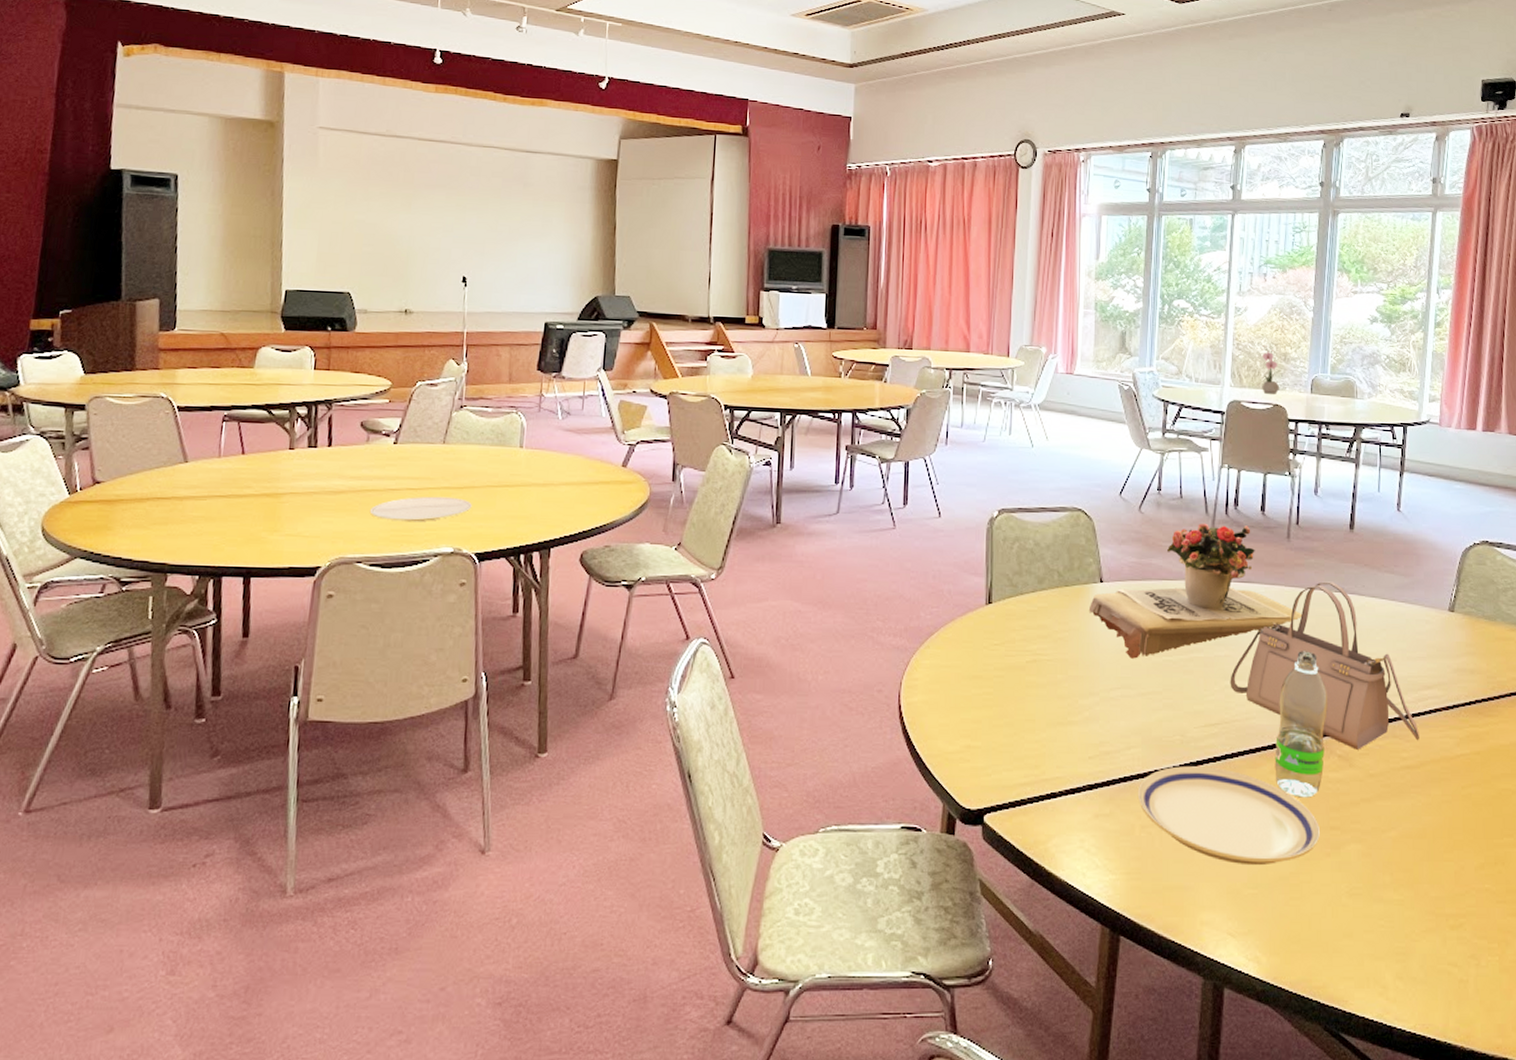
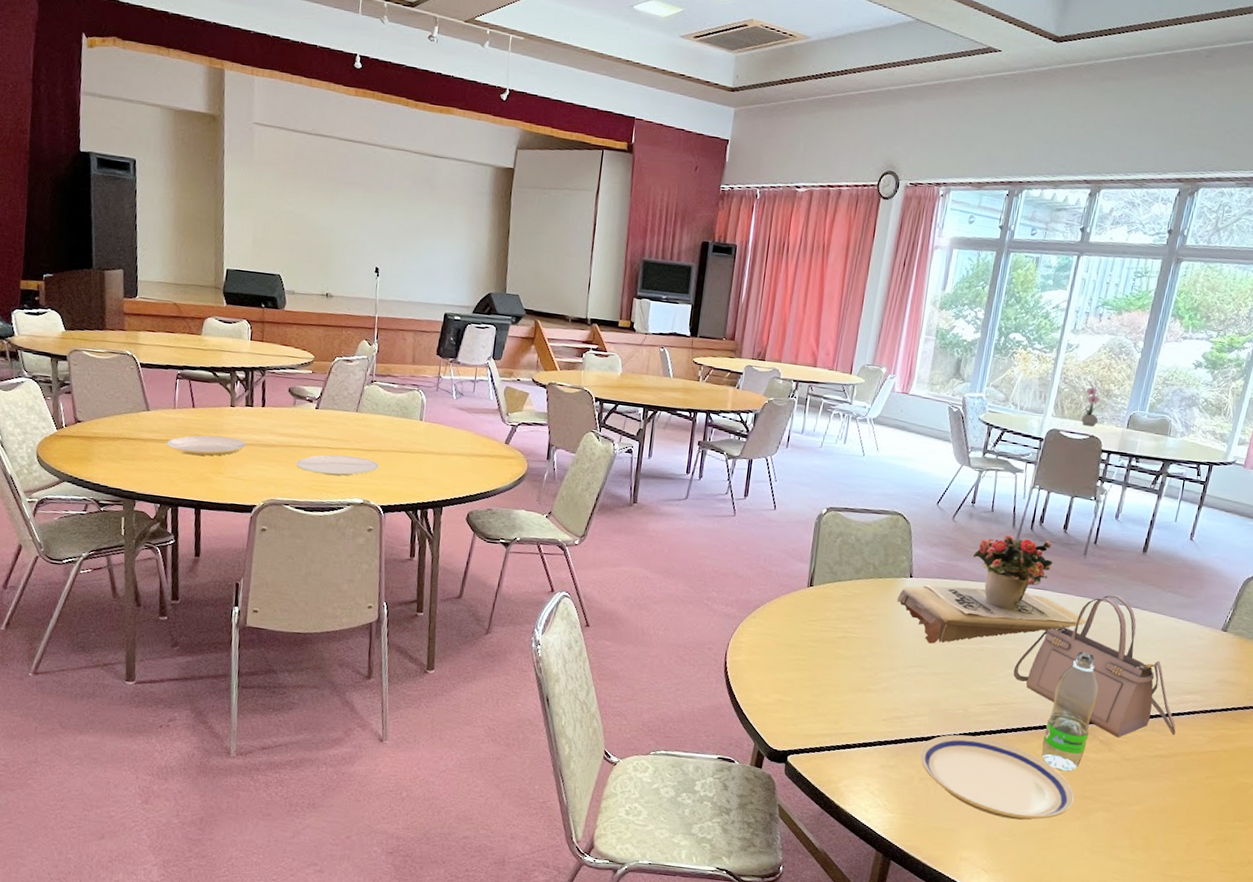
plate: none [208,486,309,512] -> present [166,435,247,456]

